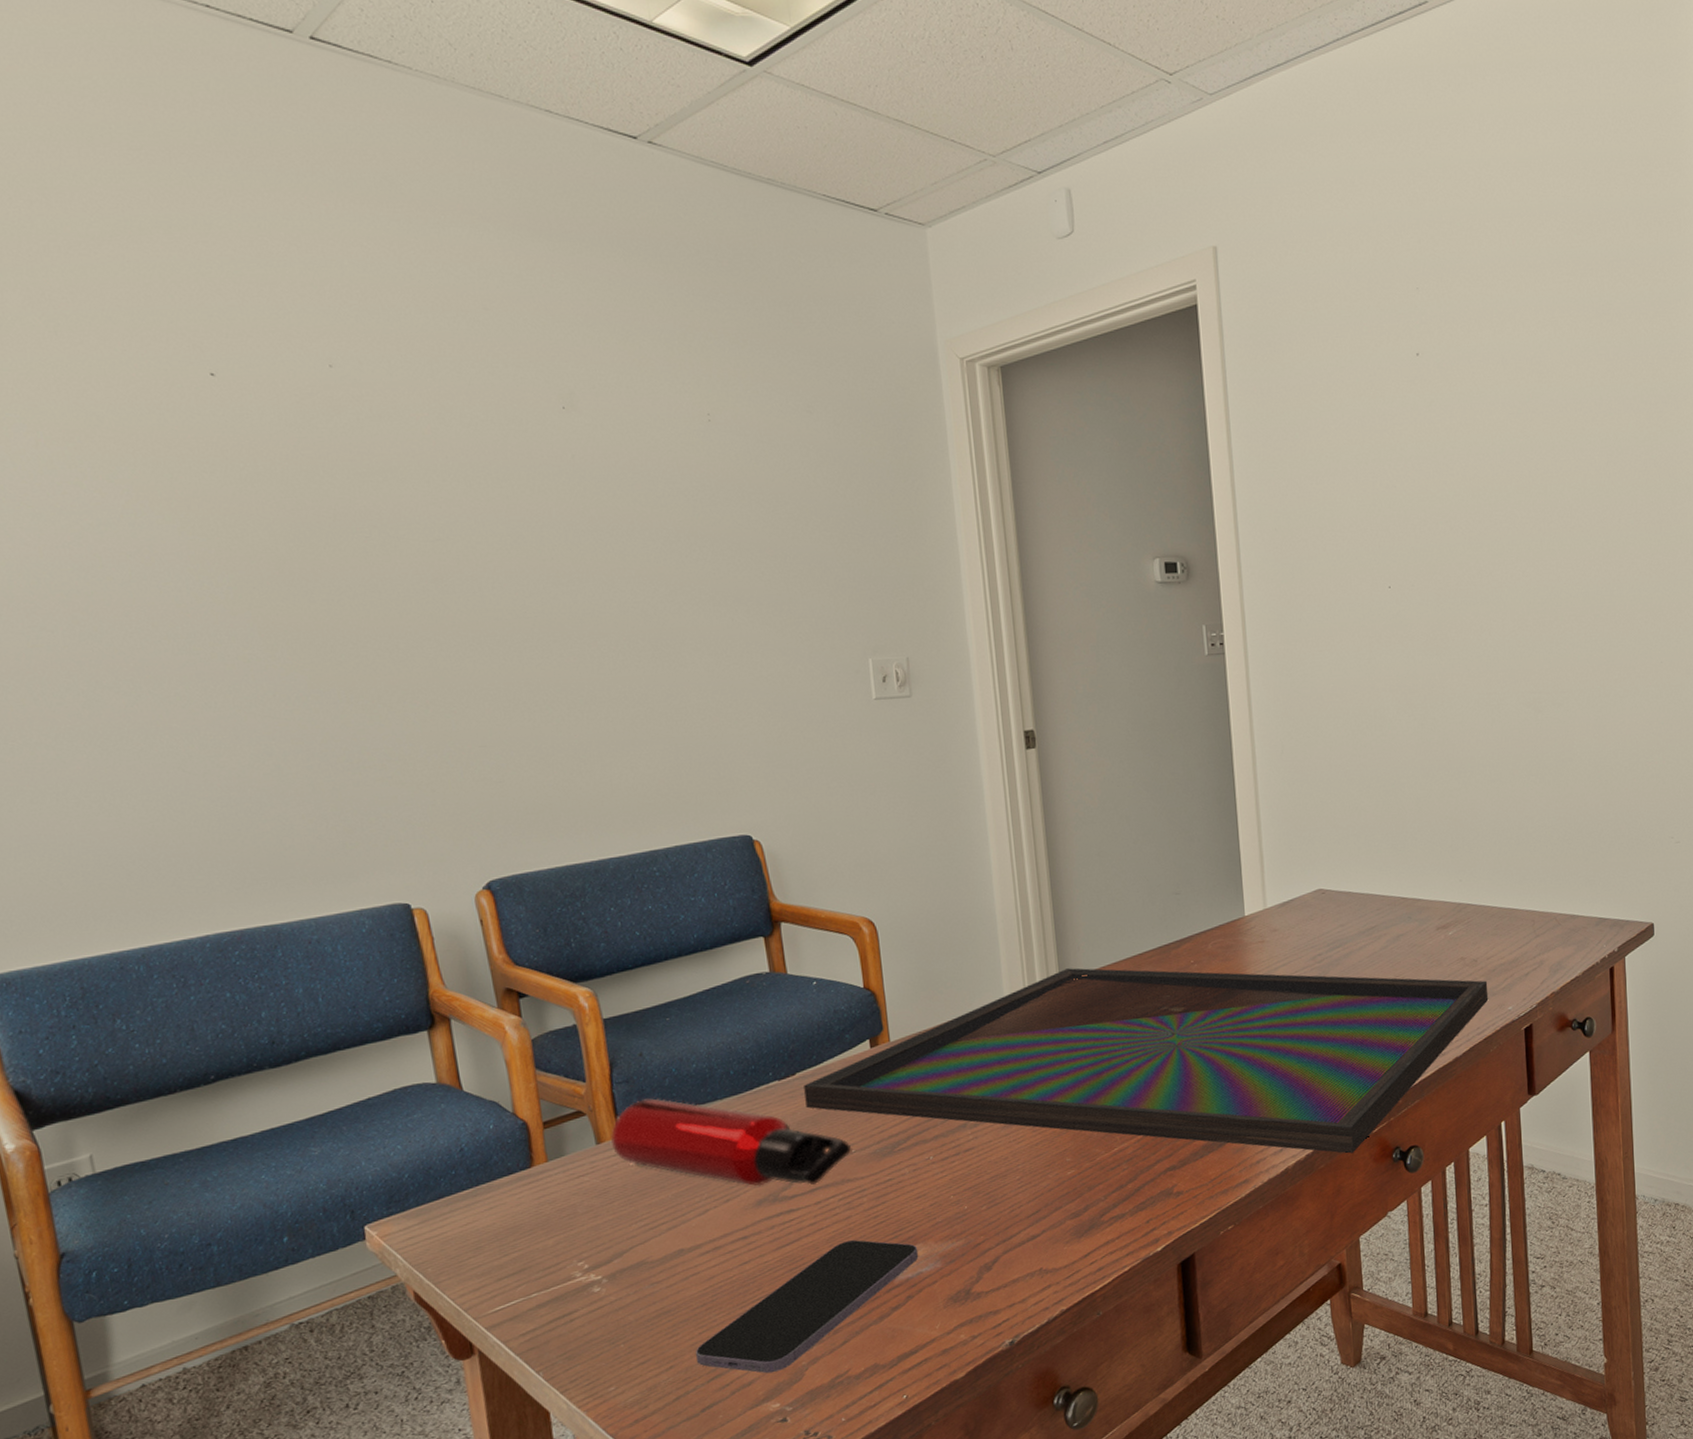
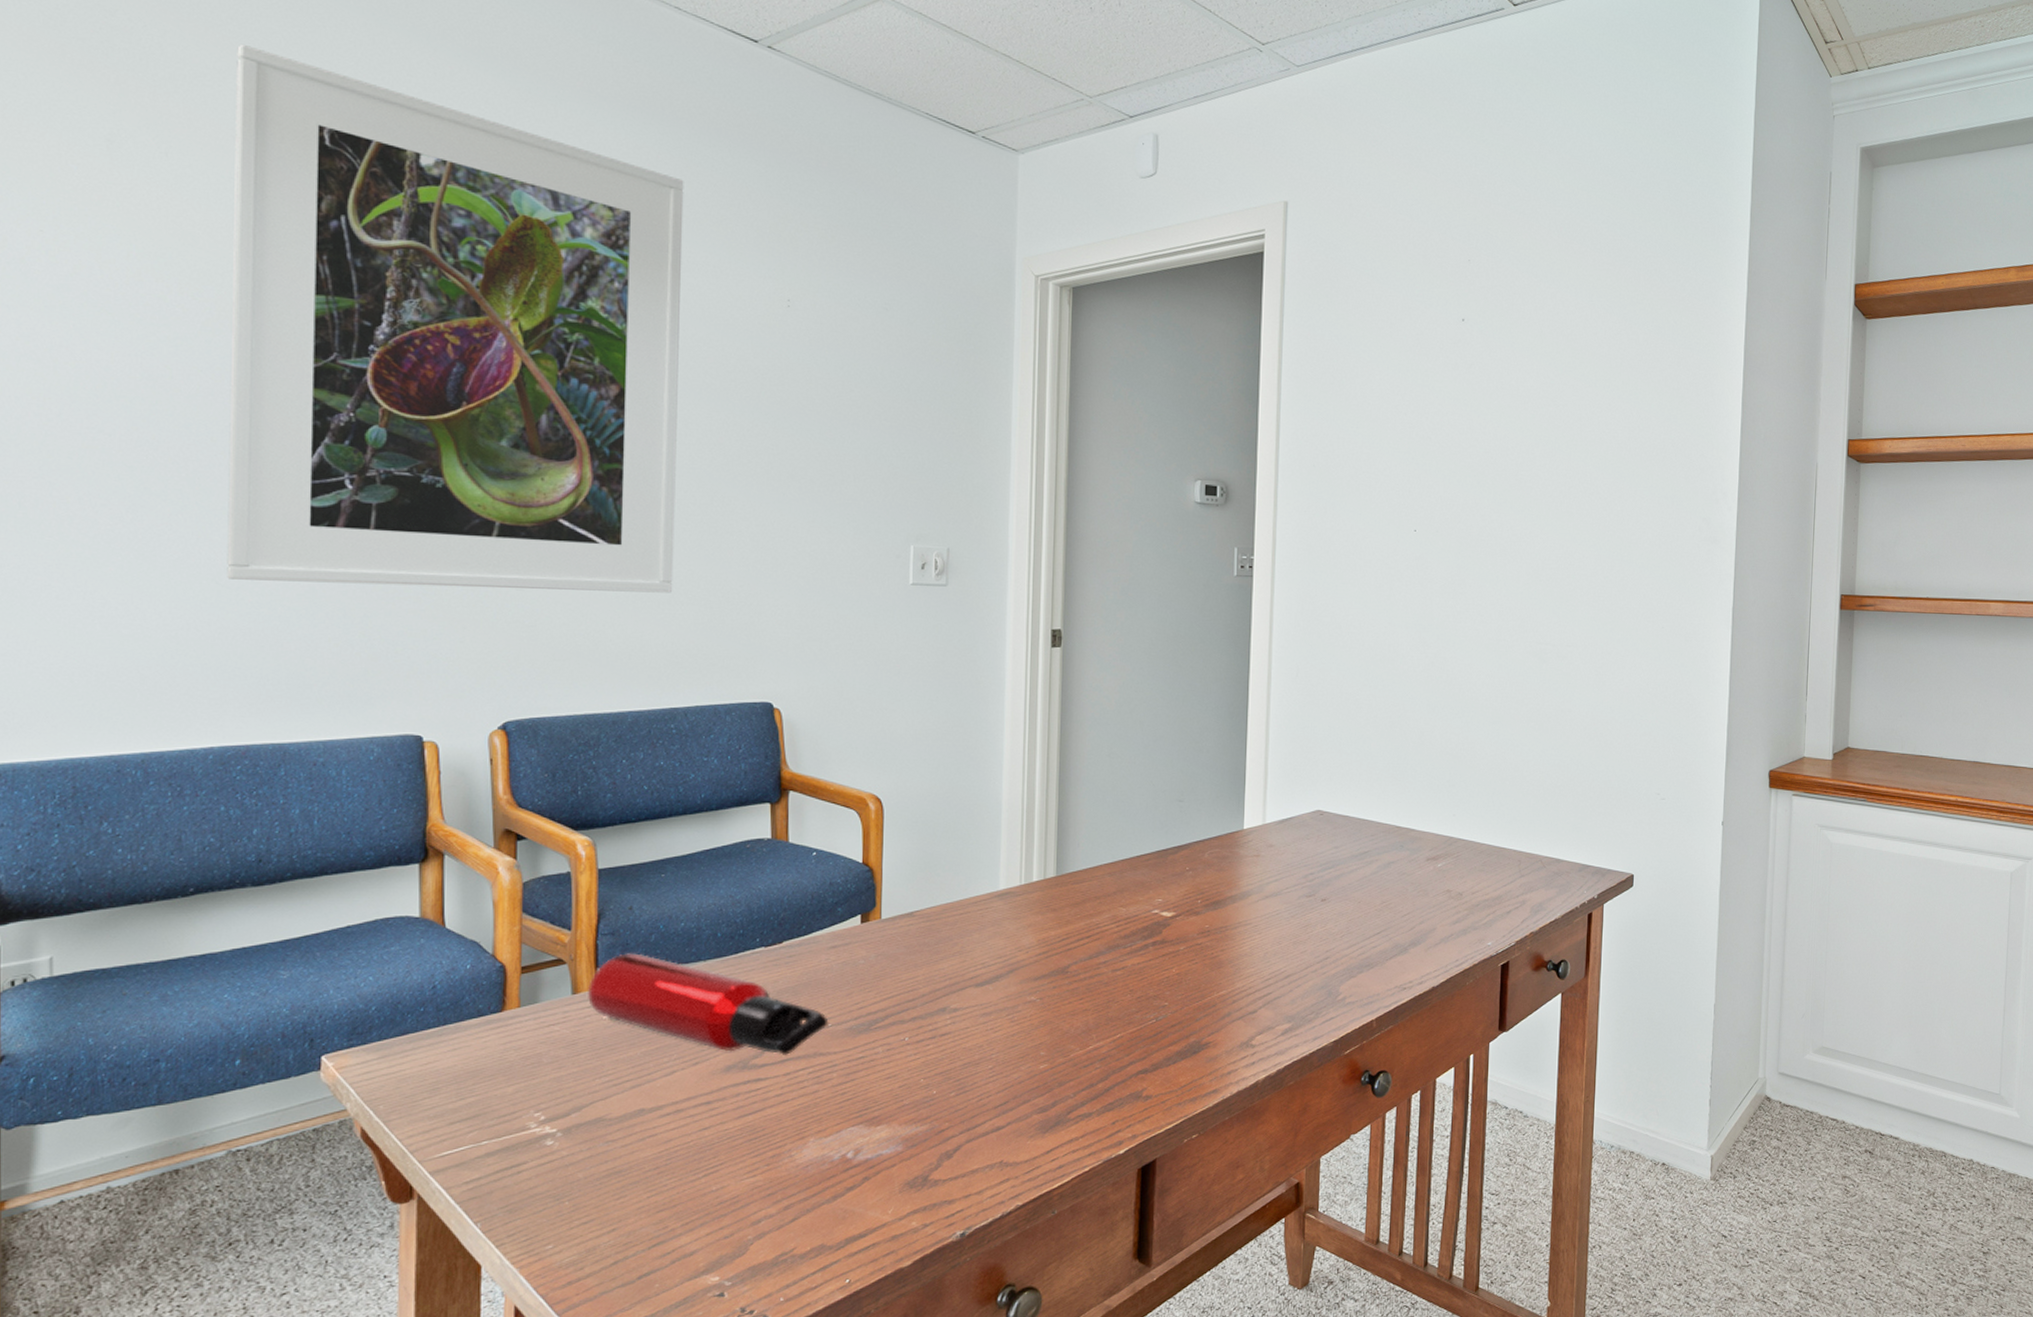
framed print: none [106,205,635,766] -> present [227,43,684,593]
smartphone: present [695,1239,919,1374] -> none [640,1114,881,1245]
monitor: present [804,968,1489,1154] -> none [789,863,1470,1073]

